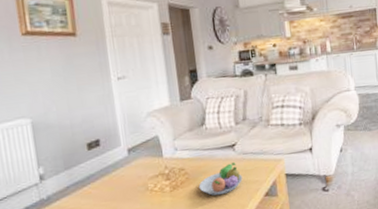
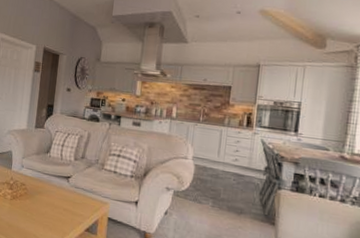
fruit bowl: present [198,162,243,196] -> none [32,191,70,217]

